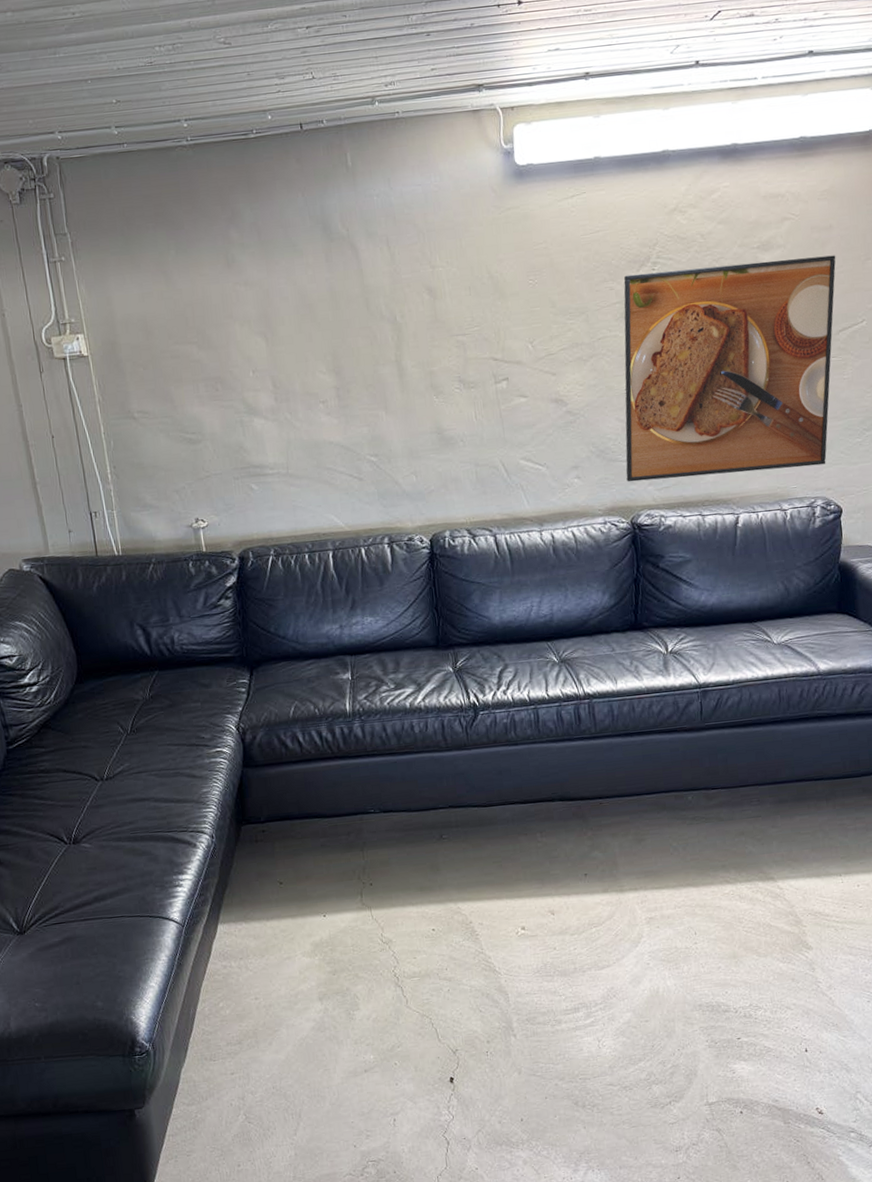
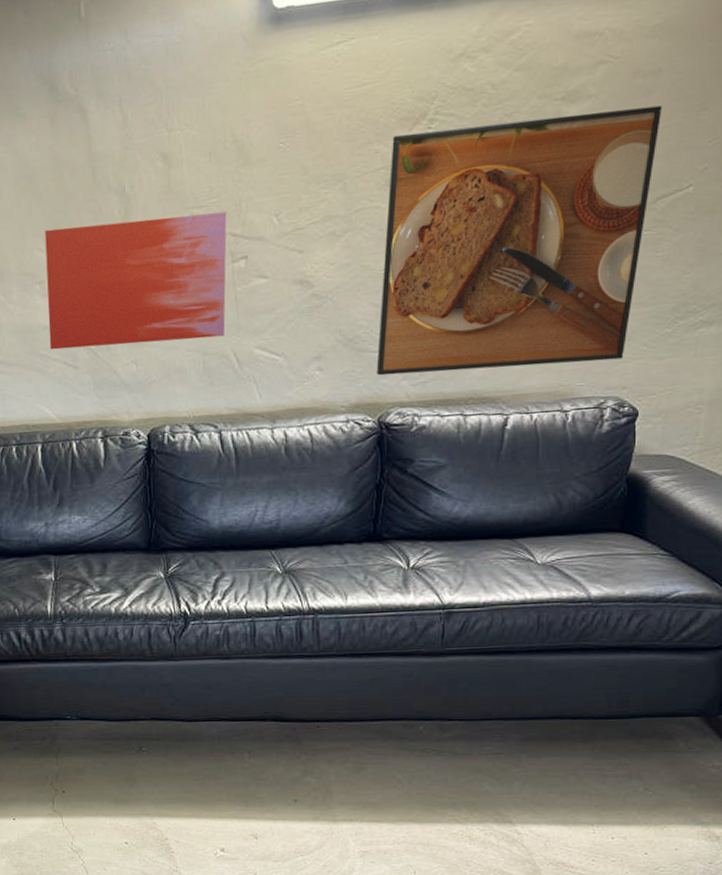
wall art: none [325,339,493,464] -> present [45,212,227,350]

